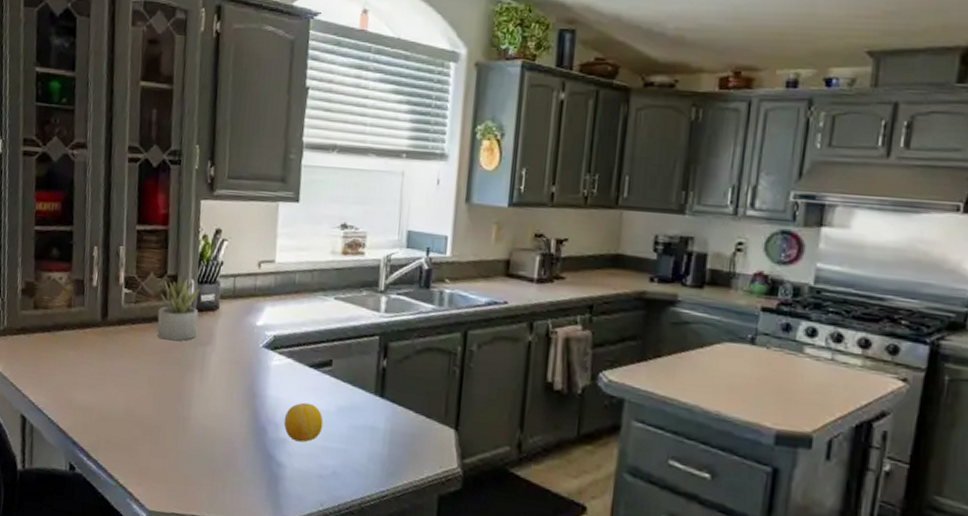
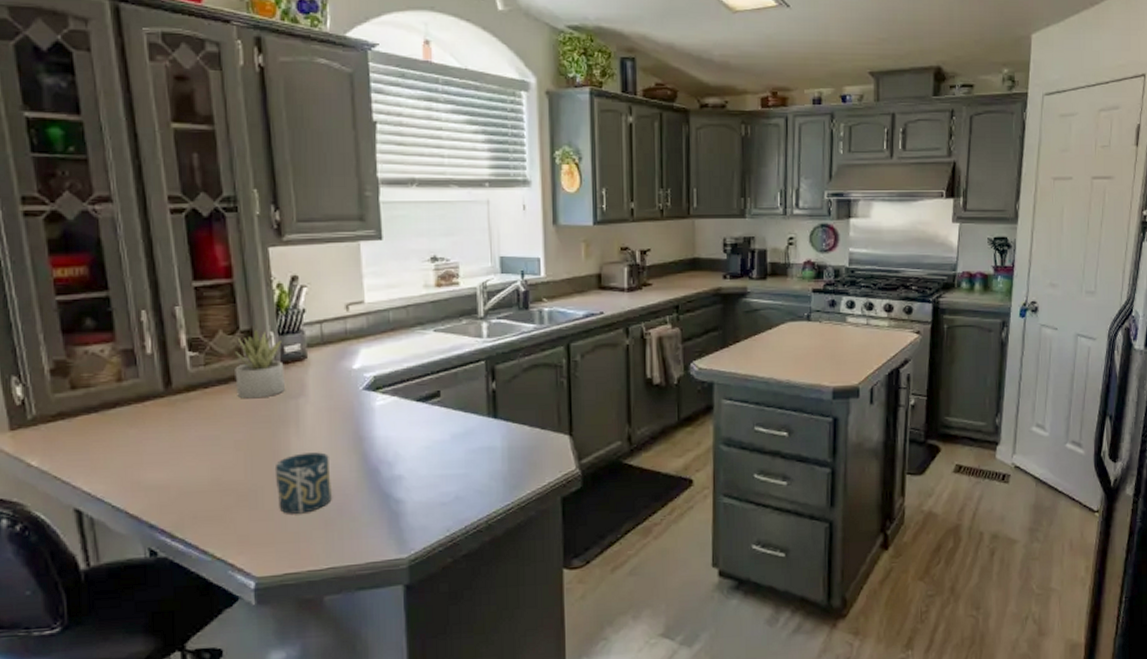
cup: none [176,399,225,459] -> present [274,452,332,514]
fruit: present [283,402,324,443] -> none [397,436,439,476]

